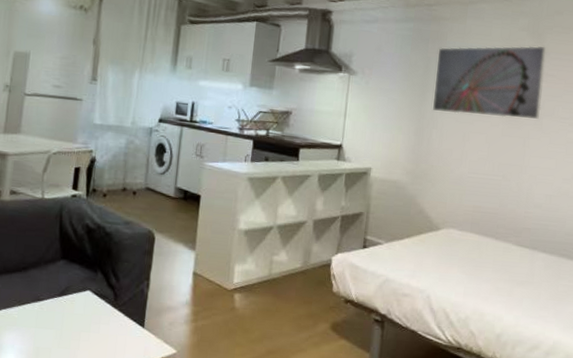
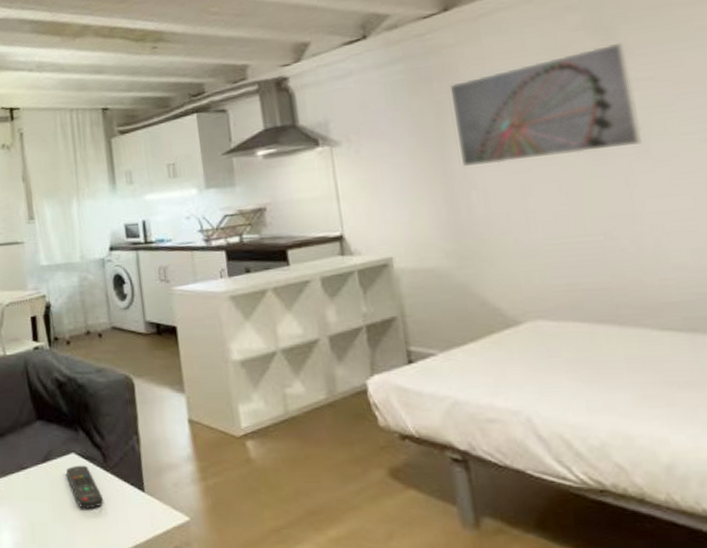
remote control: none [79,301,108,339] -> present [66,465,104,509]

